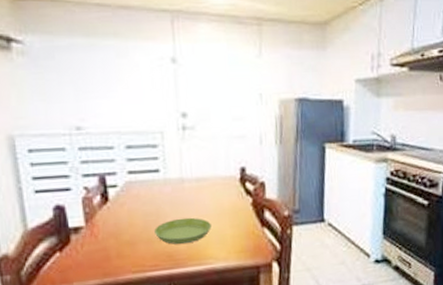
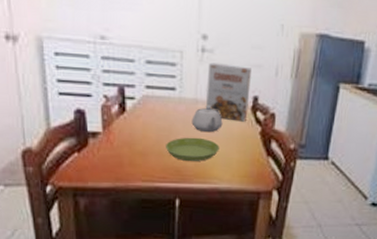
teapot: none [179,183,212,211] -> present [191,106,223,132]
cereal box: none [190,138,237,196] -> present [206,62,251,122]

